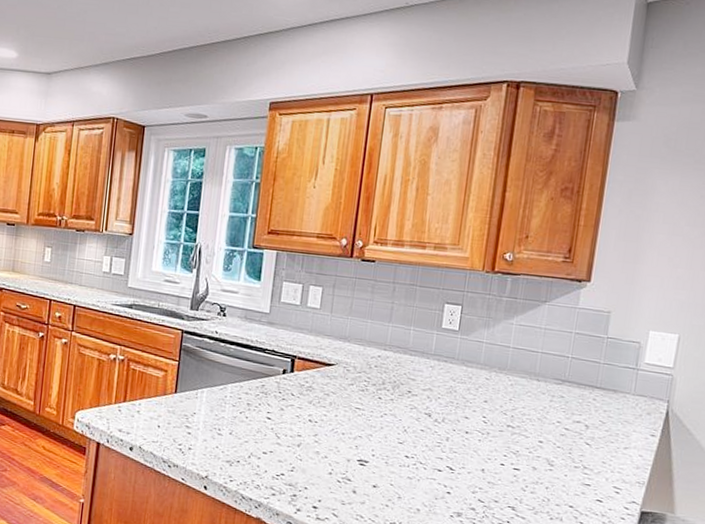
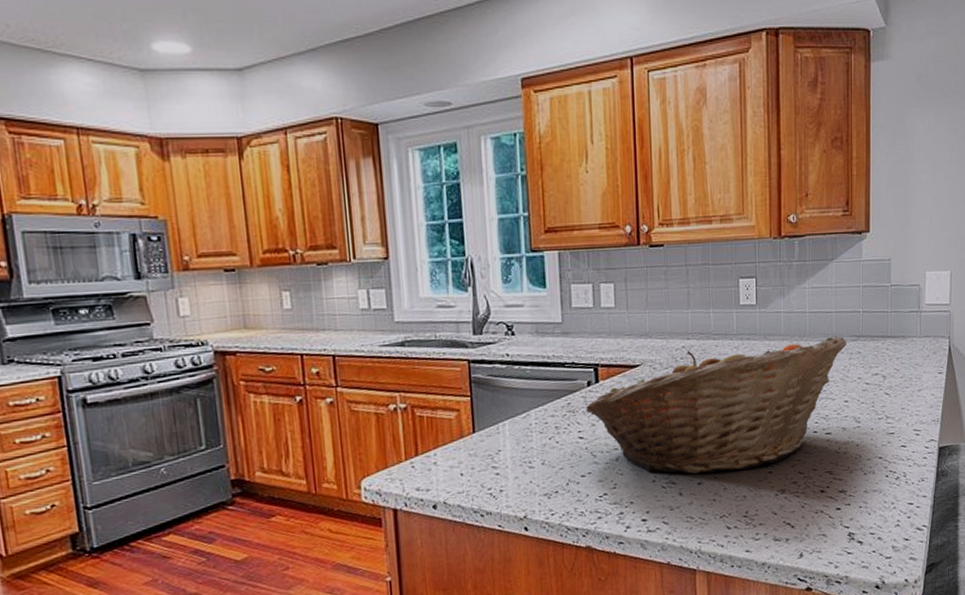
fruit basket: none [277,361,551,485] -> present [586,335,847,475]

